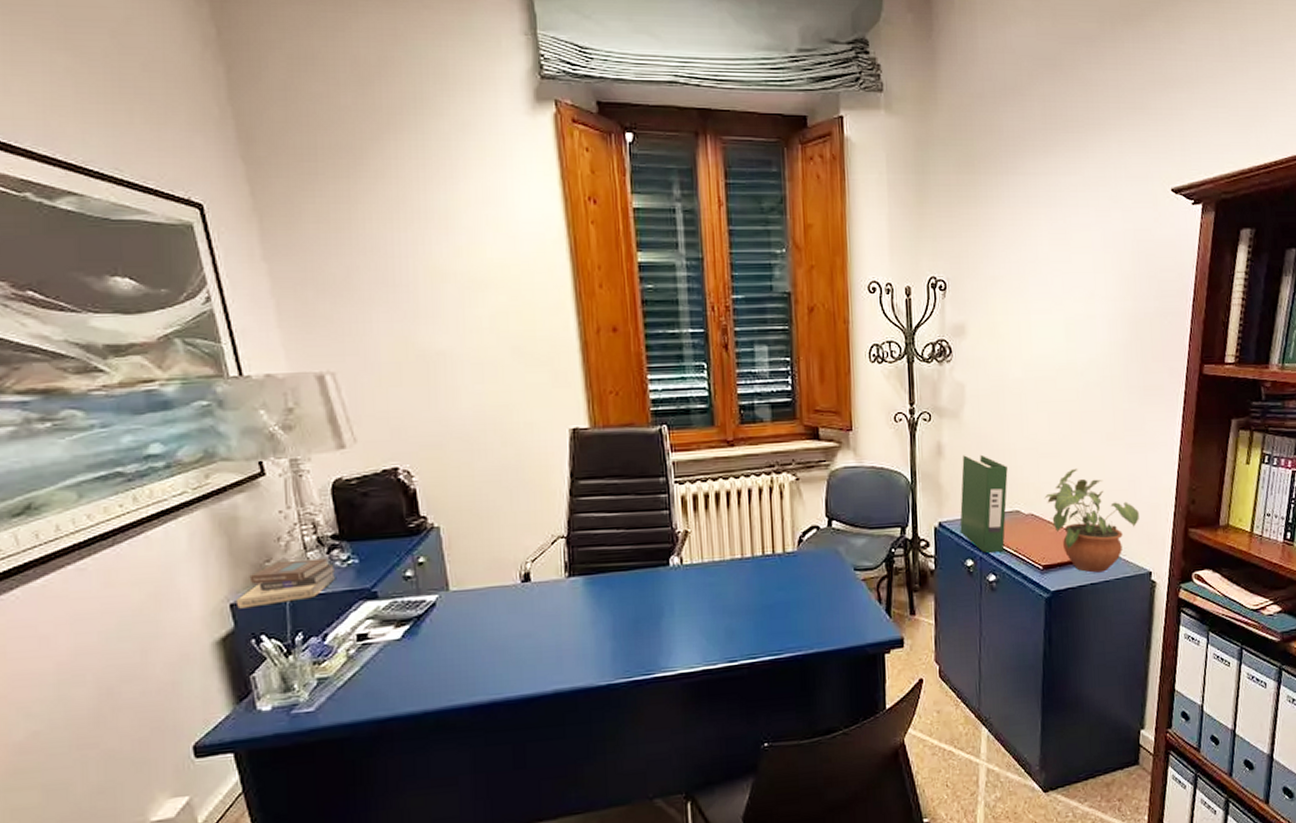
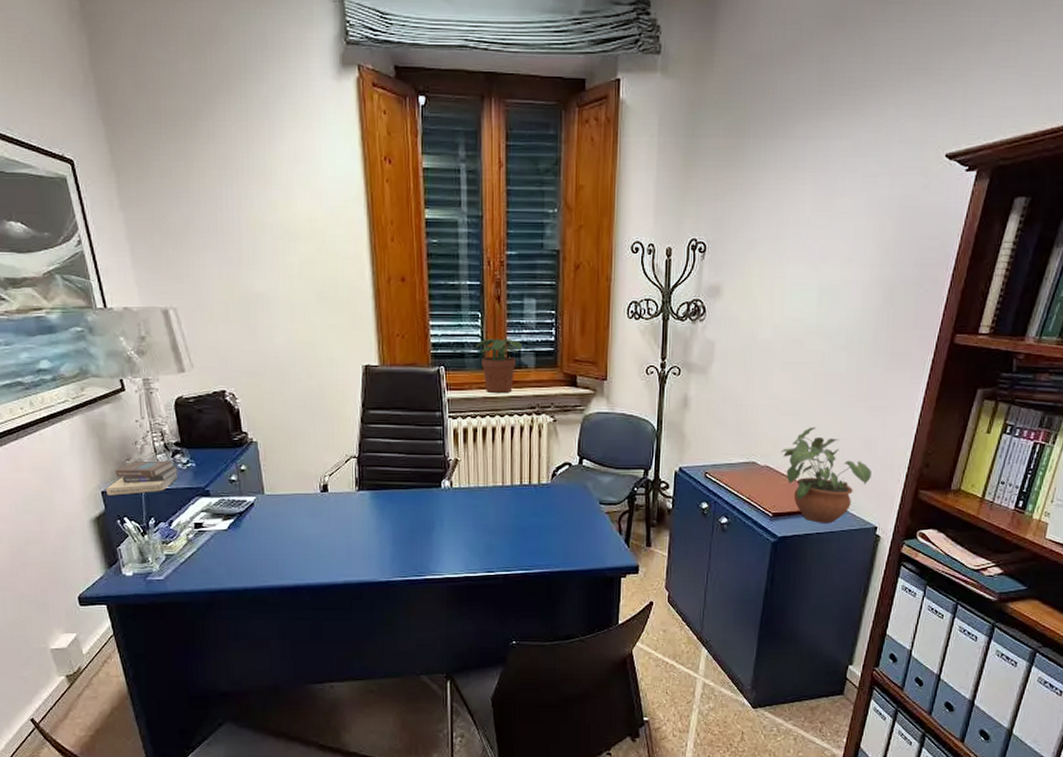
potted plant: none [703,390,756,453] -> present [476,338,523,394]
binder: present [959,454,1008,553] -> none [698,408,748,499]

